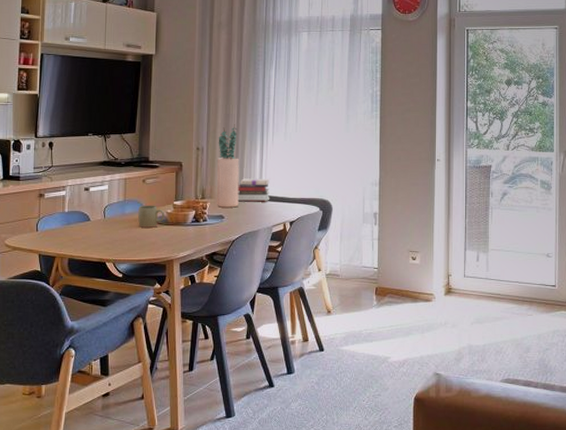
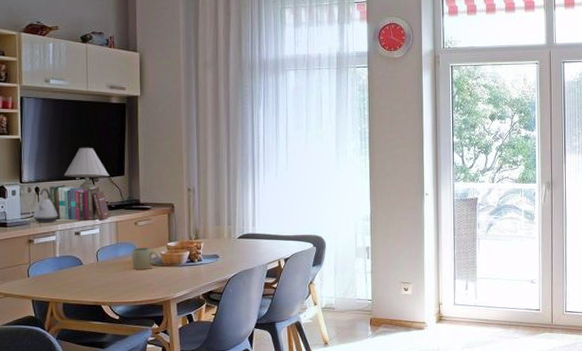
kettle: none [46,143,69,178] -> present [34,188,58,223]
books: none [59,140,120,177] -> present [46,184,111,221]
table lamp: none [77,104,121,147] -> present [63,147,109,190]
vase: present [216,124,239,208] -> none [209,164,233,247]
books: present [237,178,270,202] -> none [231,217,264,241]

